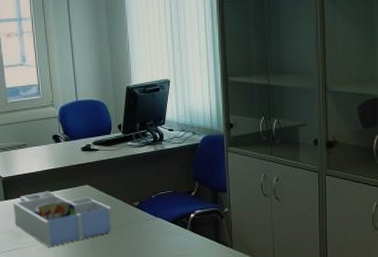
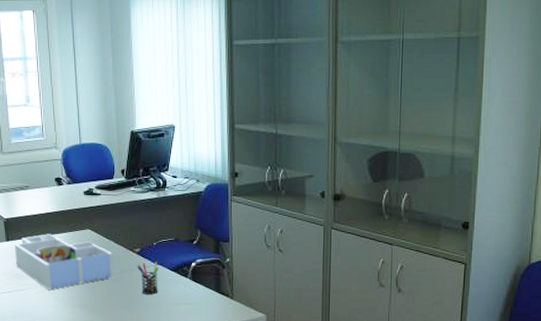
pen holder: none [136,215,159,247] -> present [137,262,159,295]

